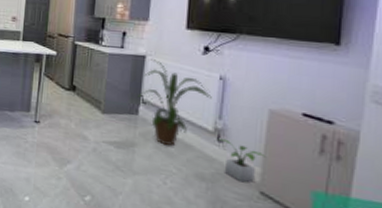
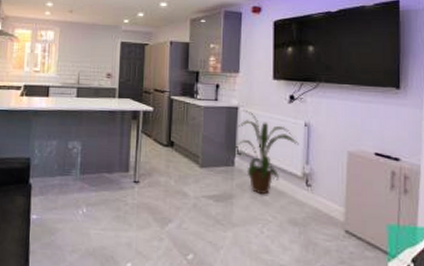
potted plant: present [216,138,266,183] -> none [305,182,348,223]

